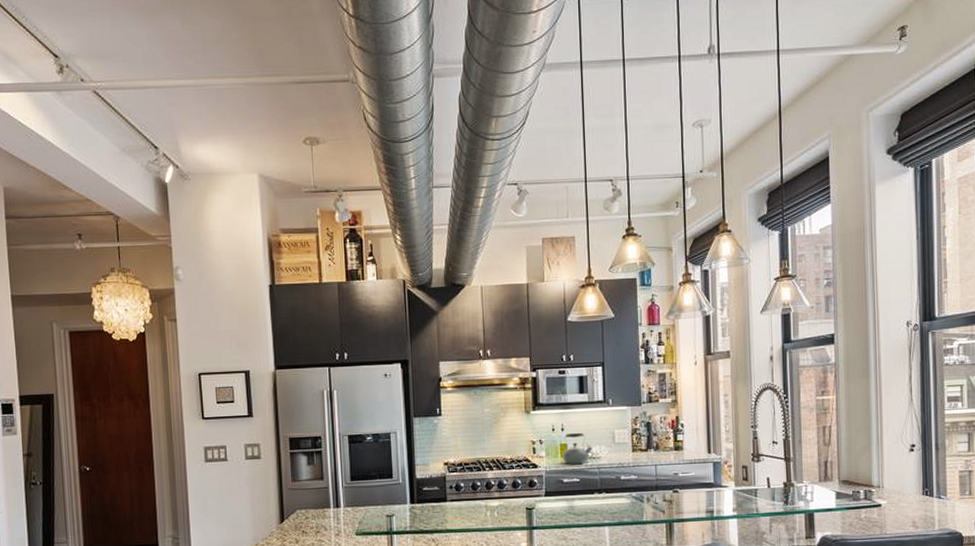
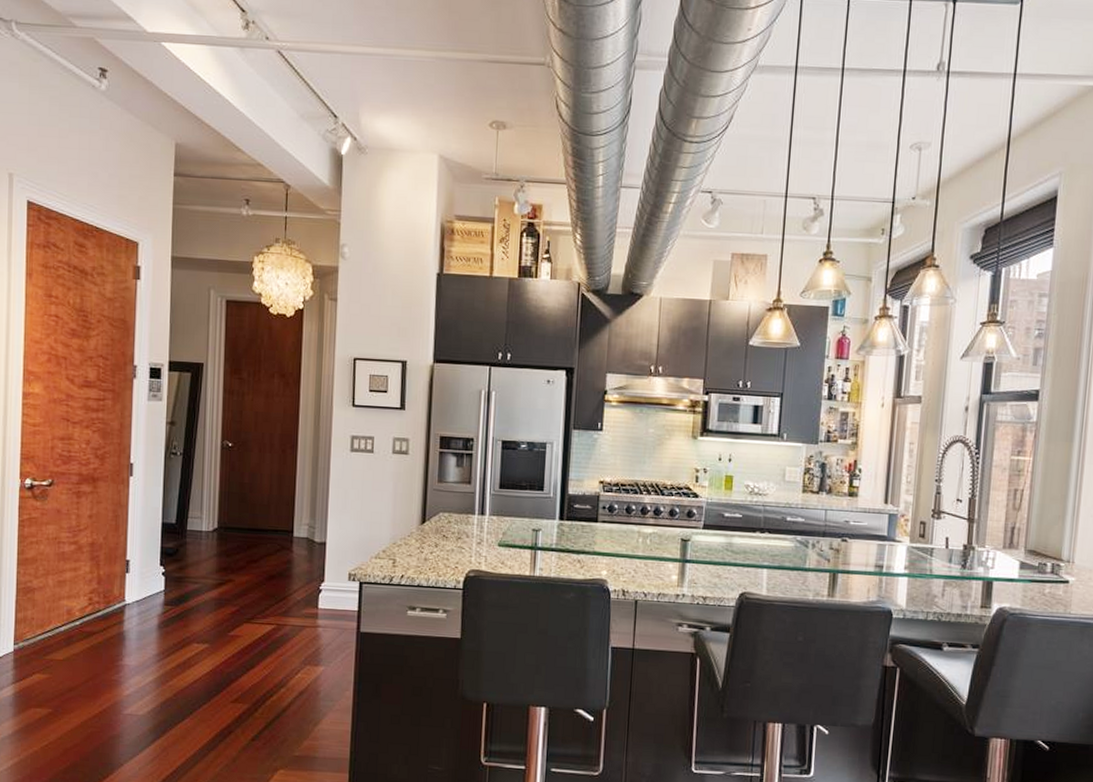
kettle: present [562,432,594,465] -> none [726,464,762,500]

